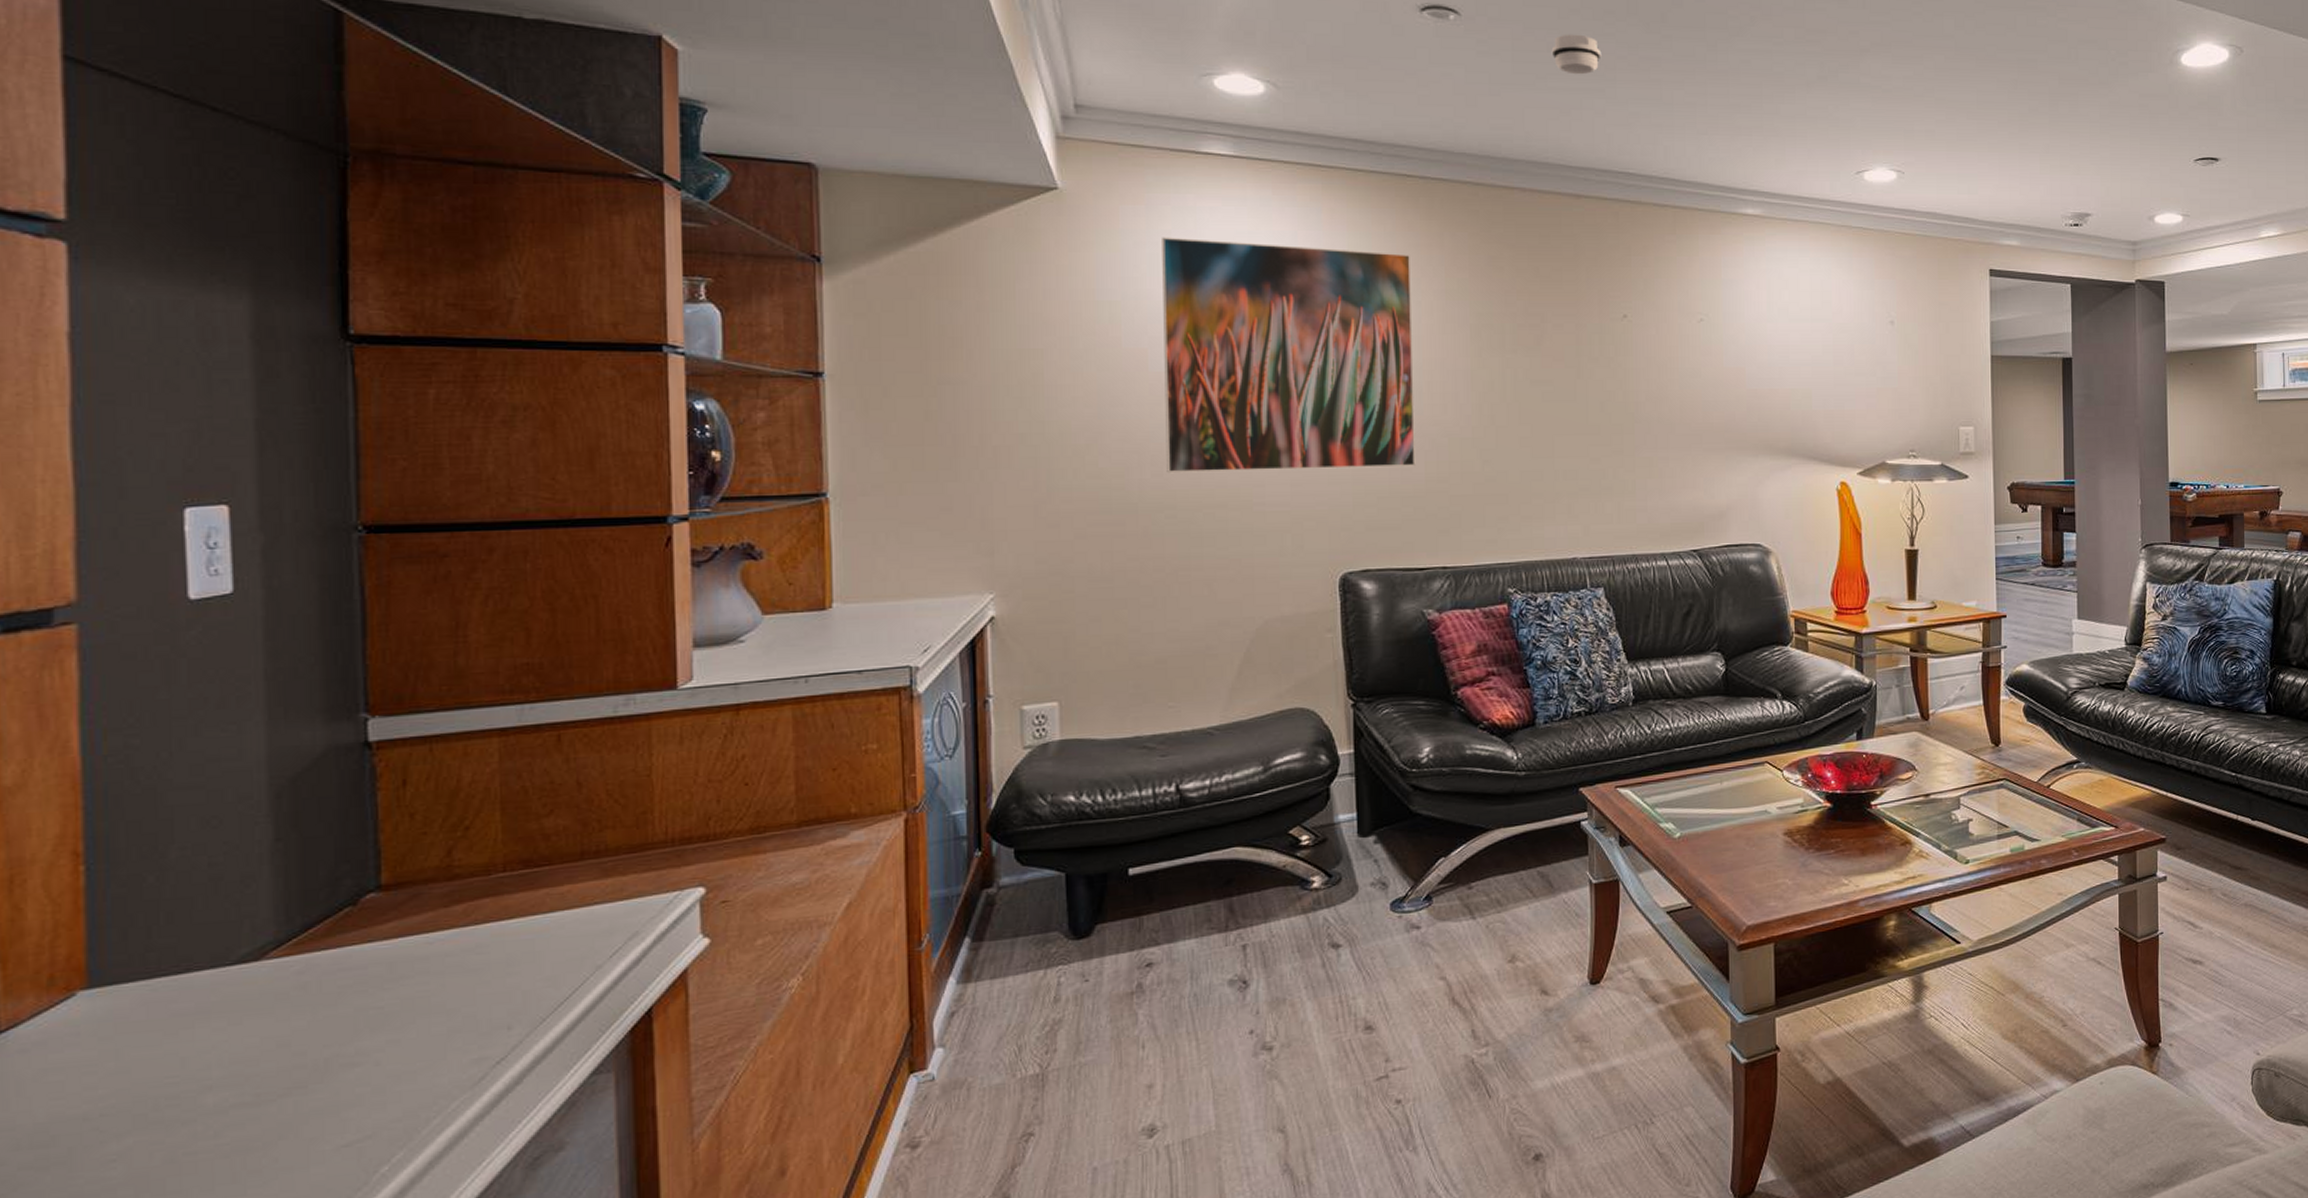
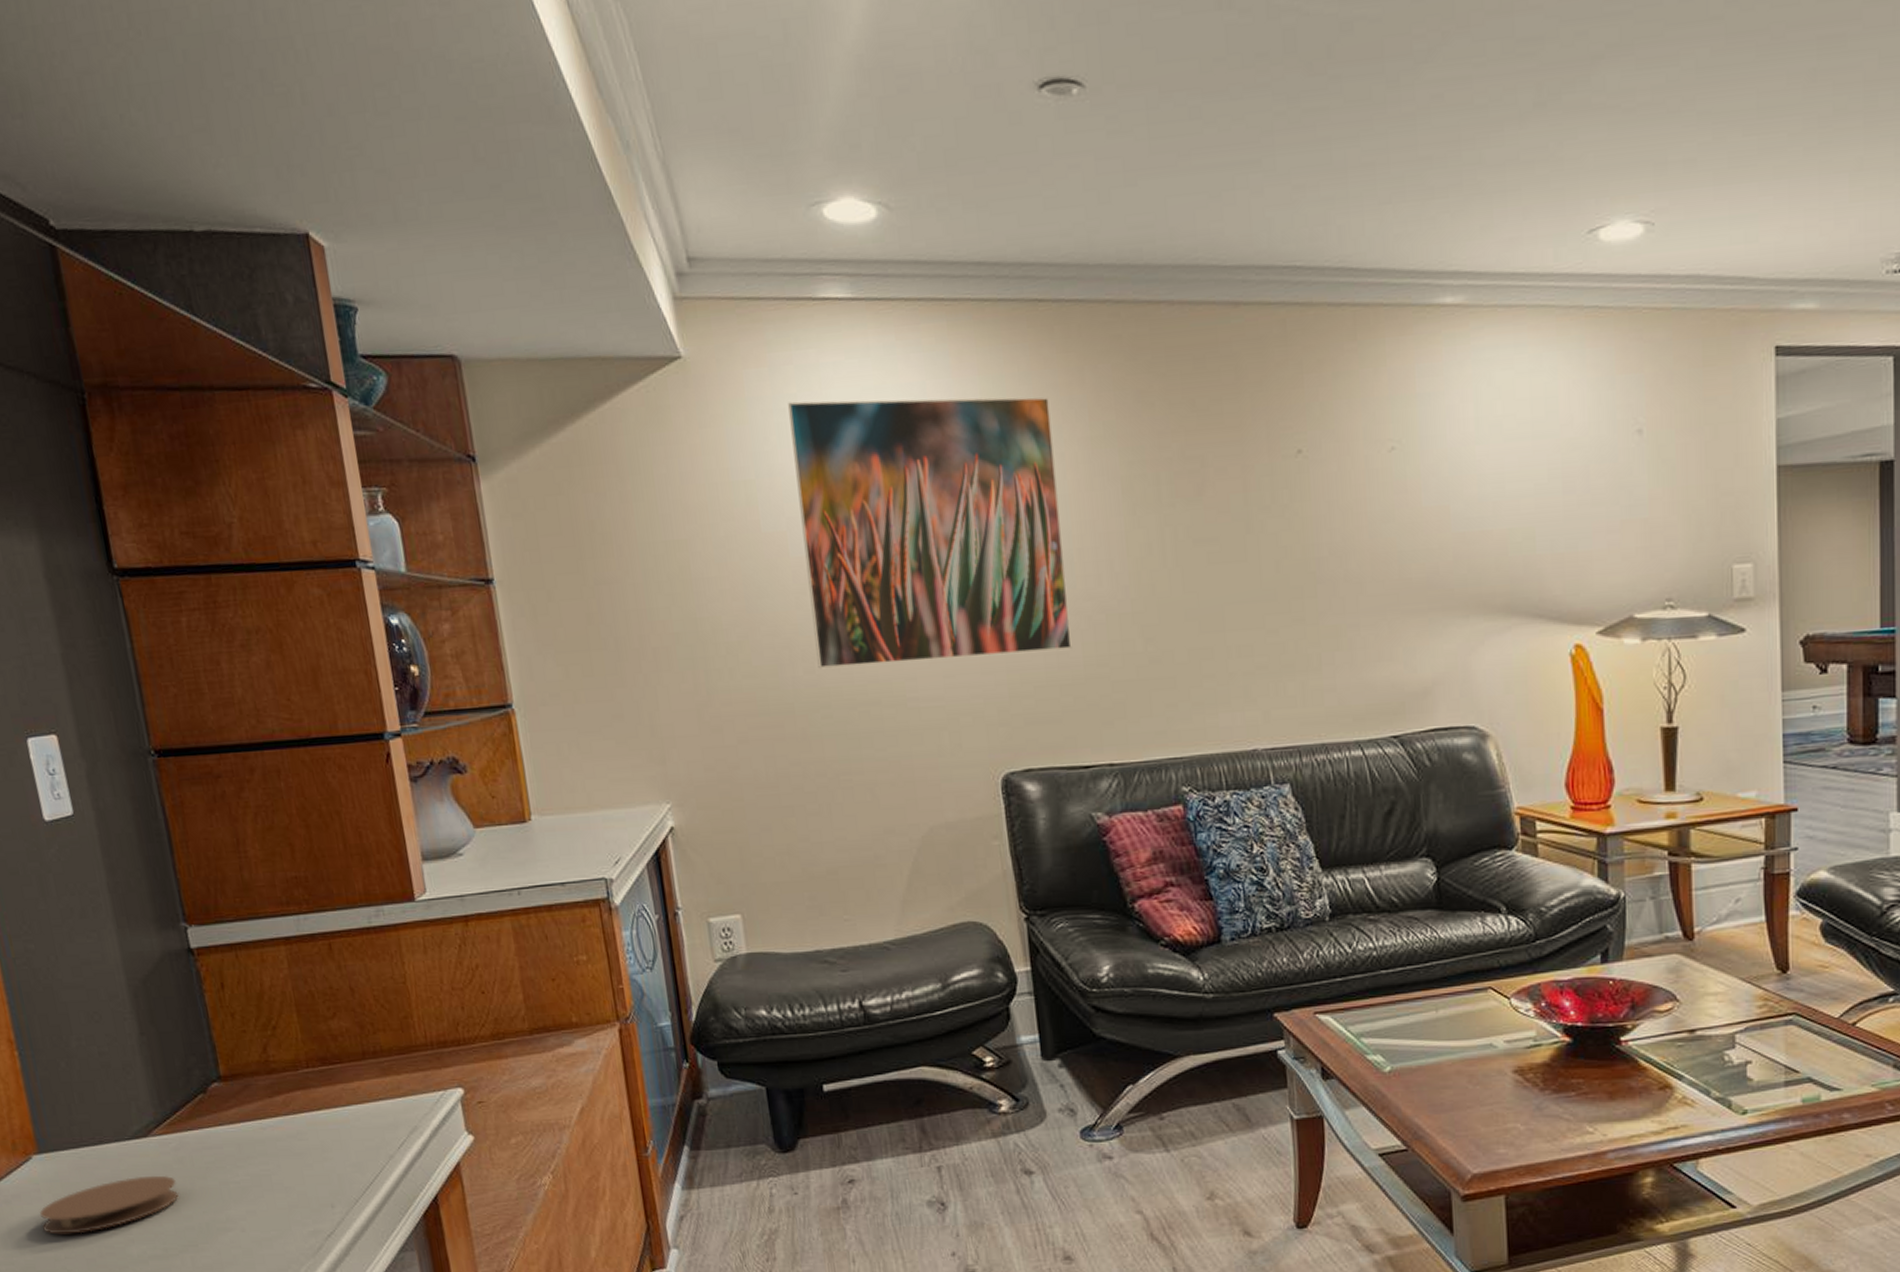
coaster: none [71,1004,291,1088] -> present [39,1175,179,1235]
smoke detector: present [1551,34,1602,75] -> none [1193,90,1255,146]

